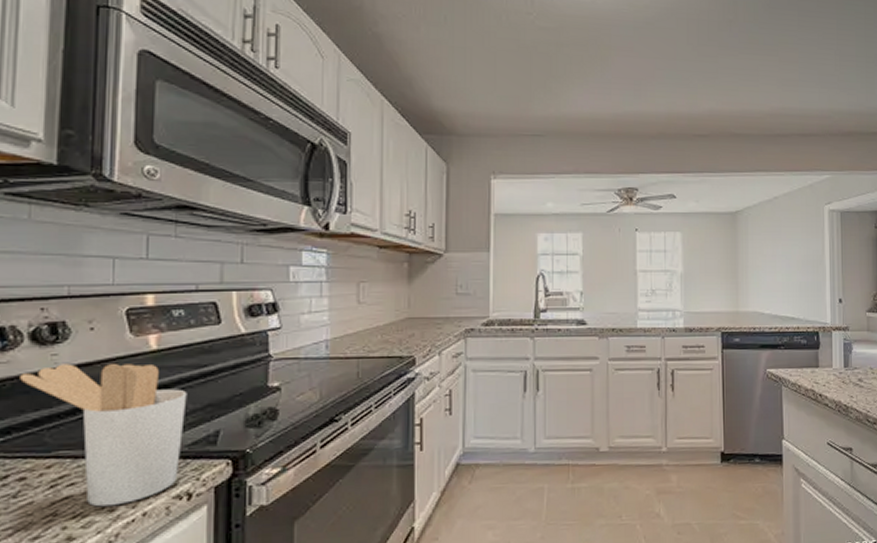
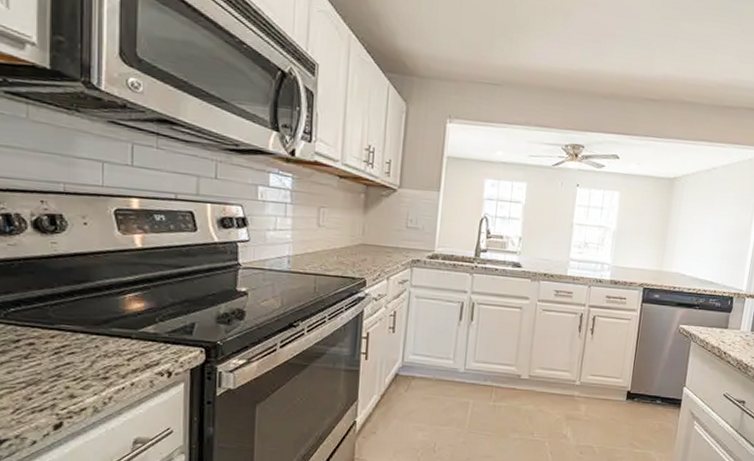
utensil holder: present [20,364,187,507] -> none [26,251,168,375]

